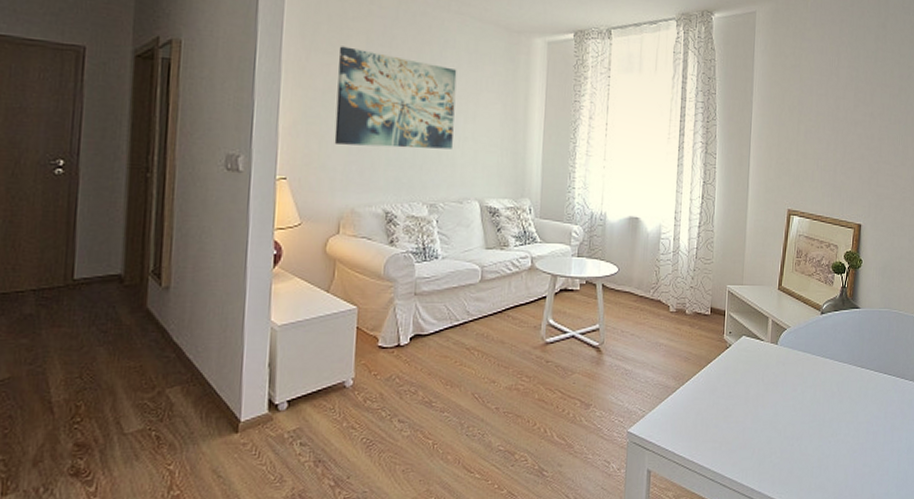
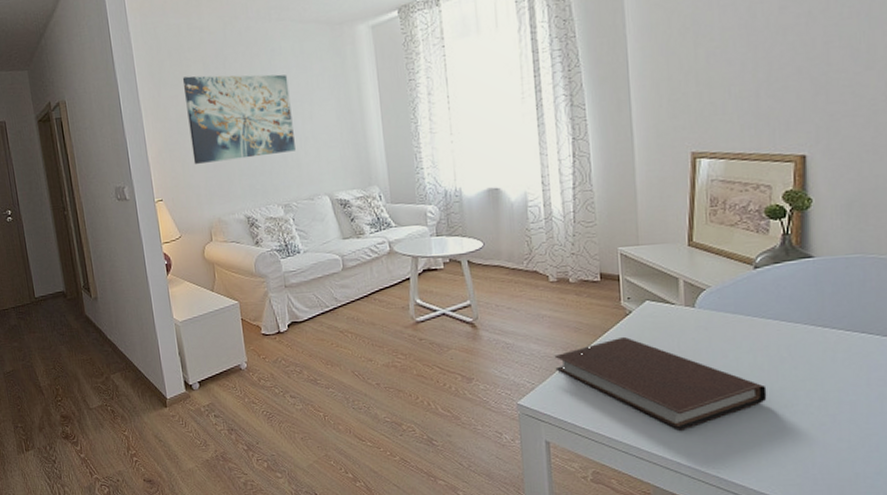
notebook: none [664,368,821,458] -> present [554,336,767,431]

